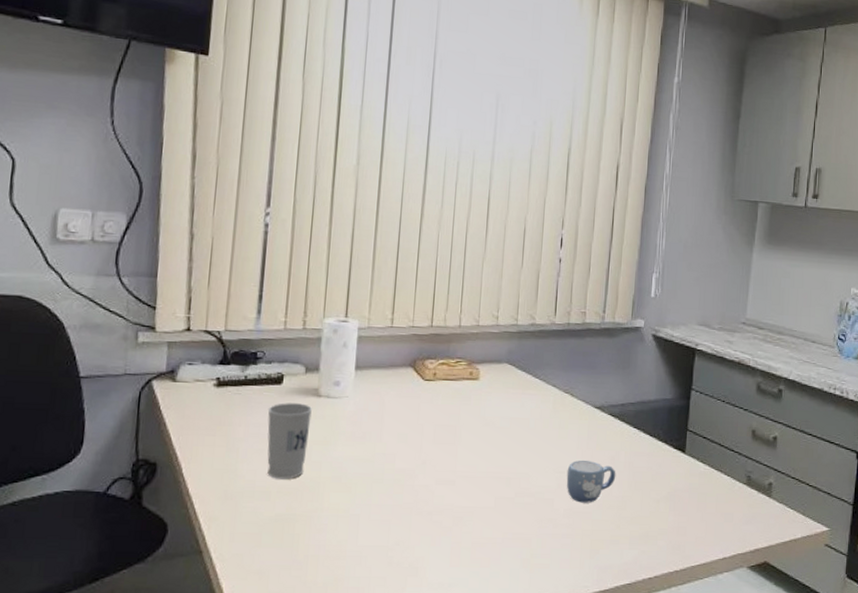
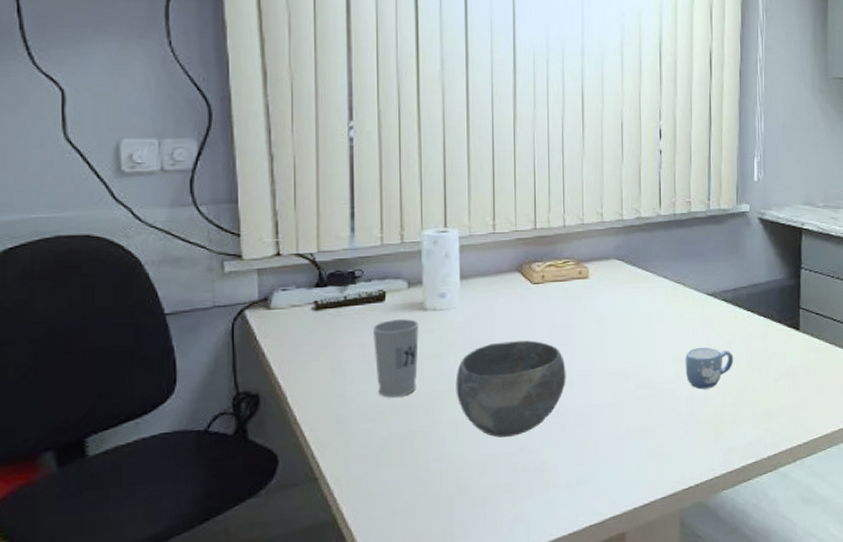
bowl: none [340,435,449,530] -> present [455,340,566,438]

